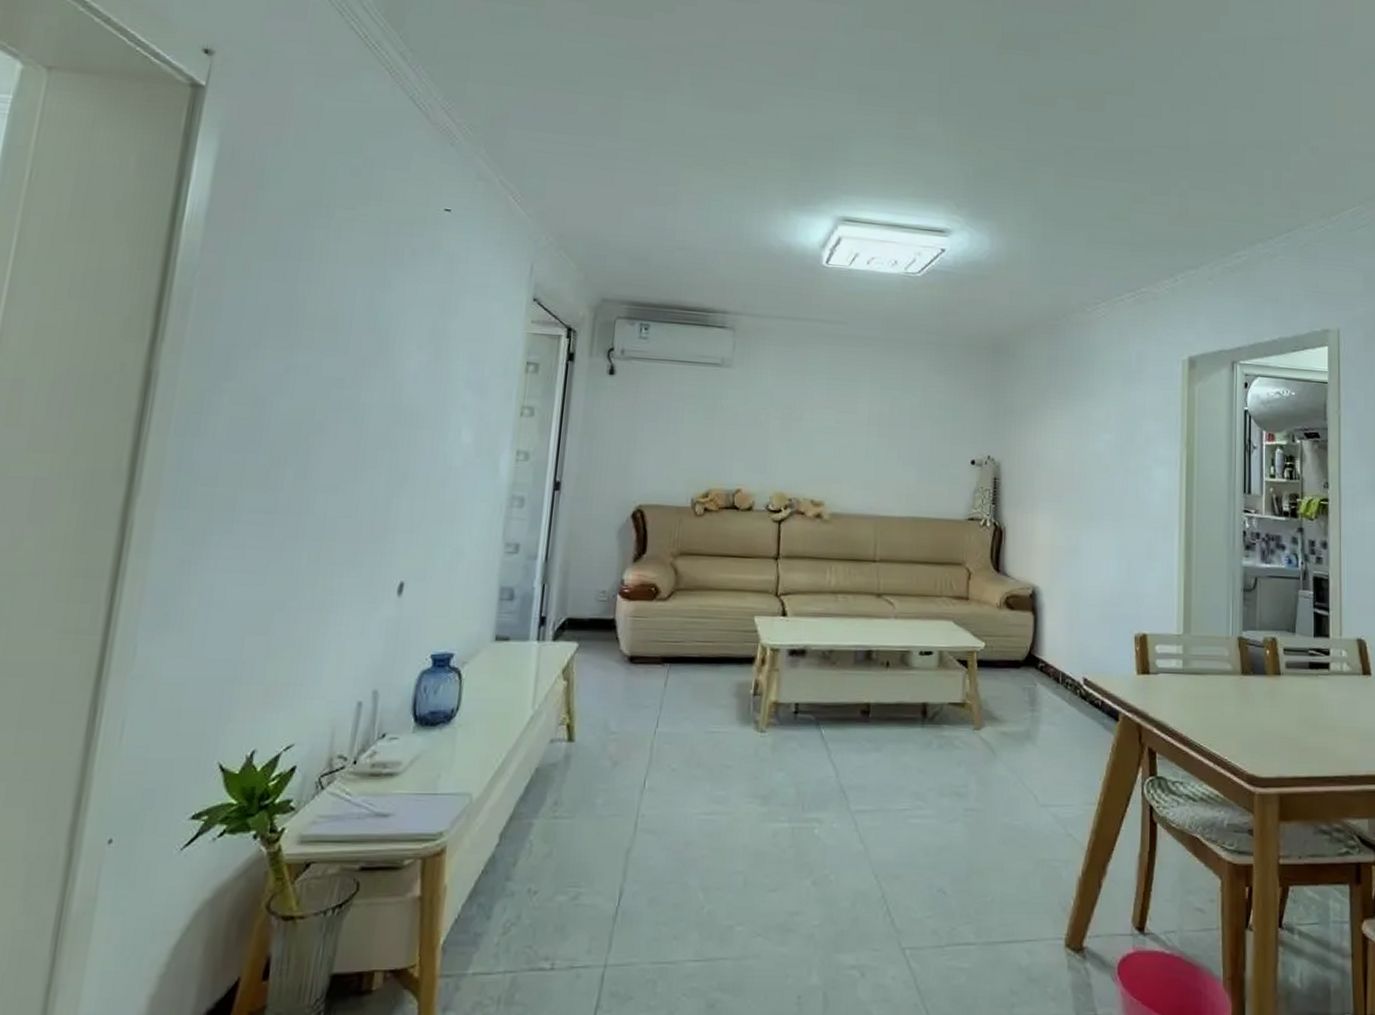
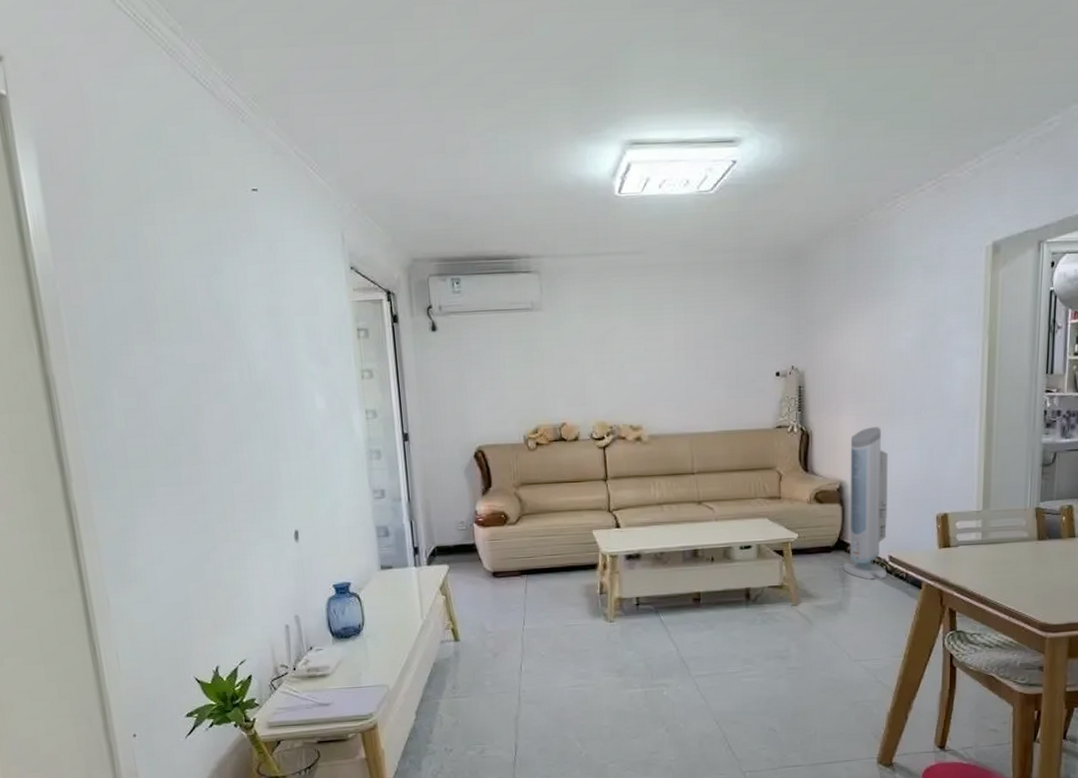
air purifier: none [1032,530,1085,706] -> present [842,427,888,581]

